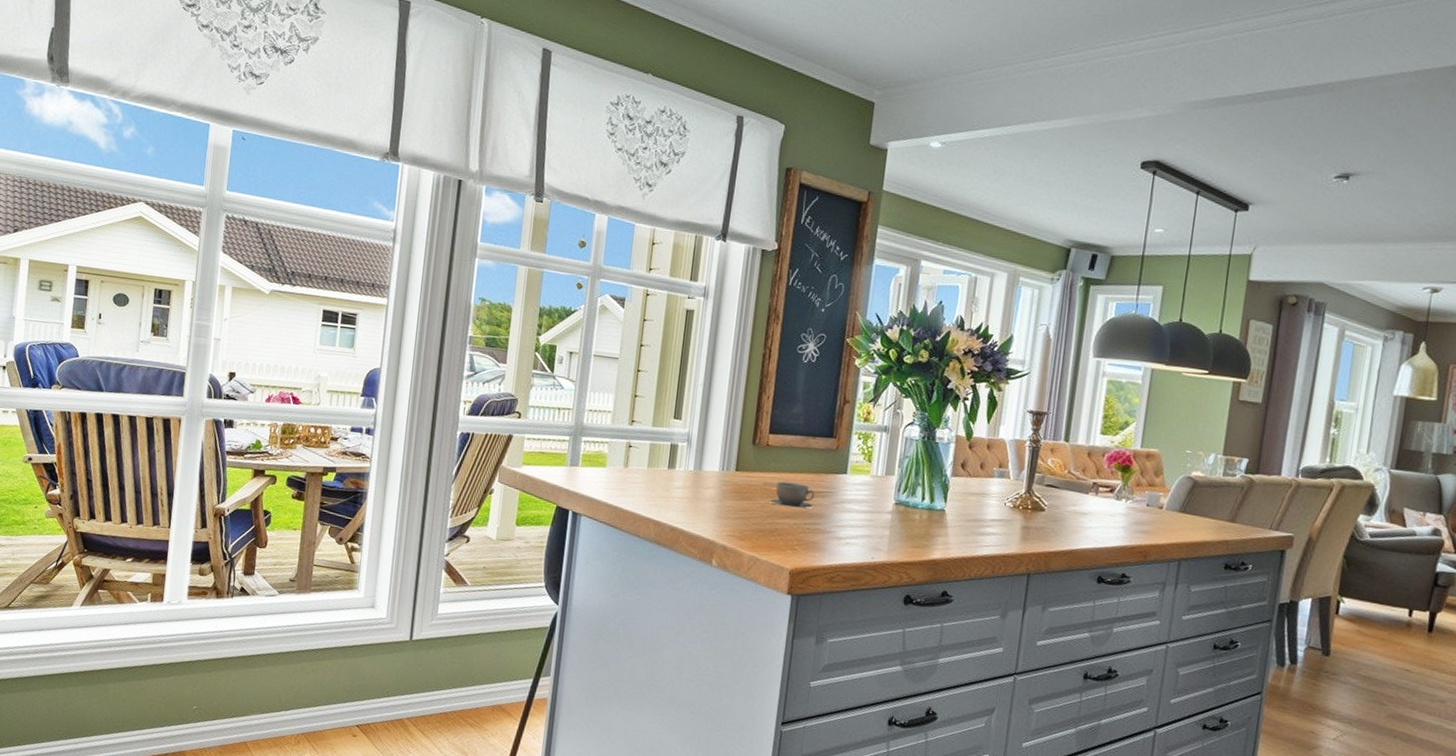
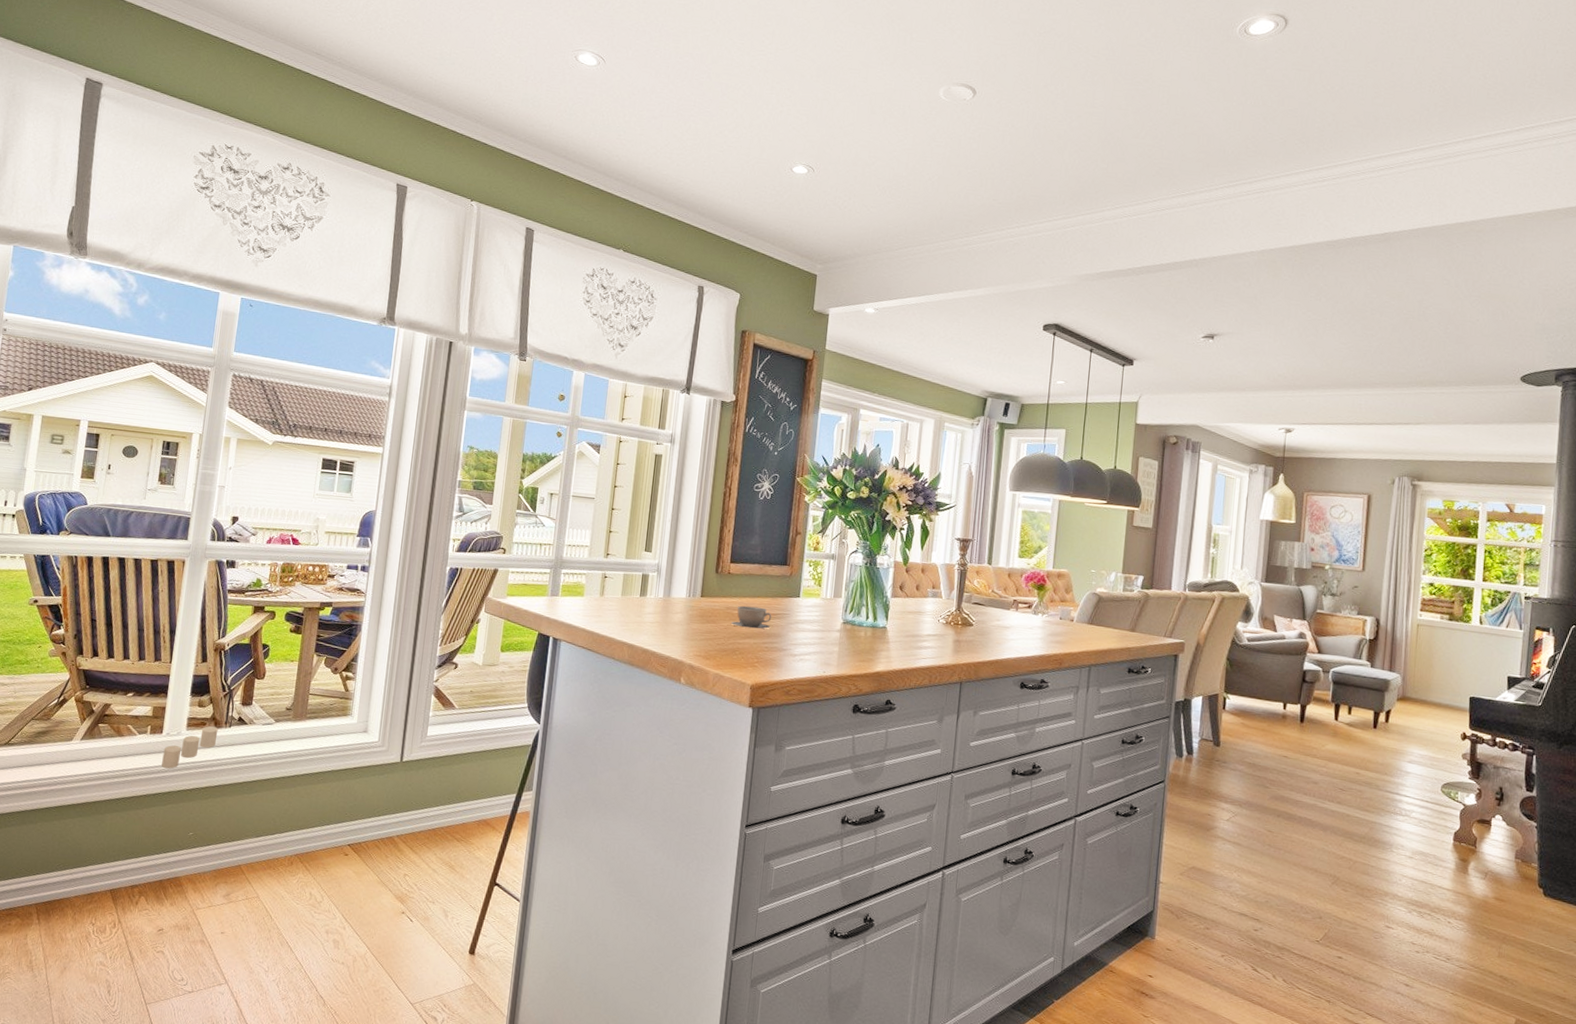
candle: none [163,595,220,640] -> present [161,726,218,769]

